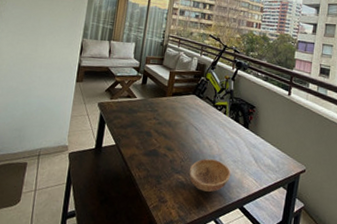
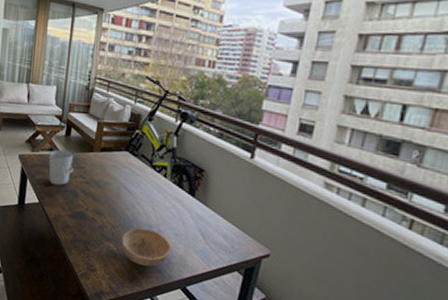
cup: none [126,96,148,128] -> present [48,149,73,186]

